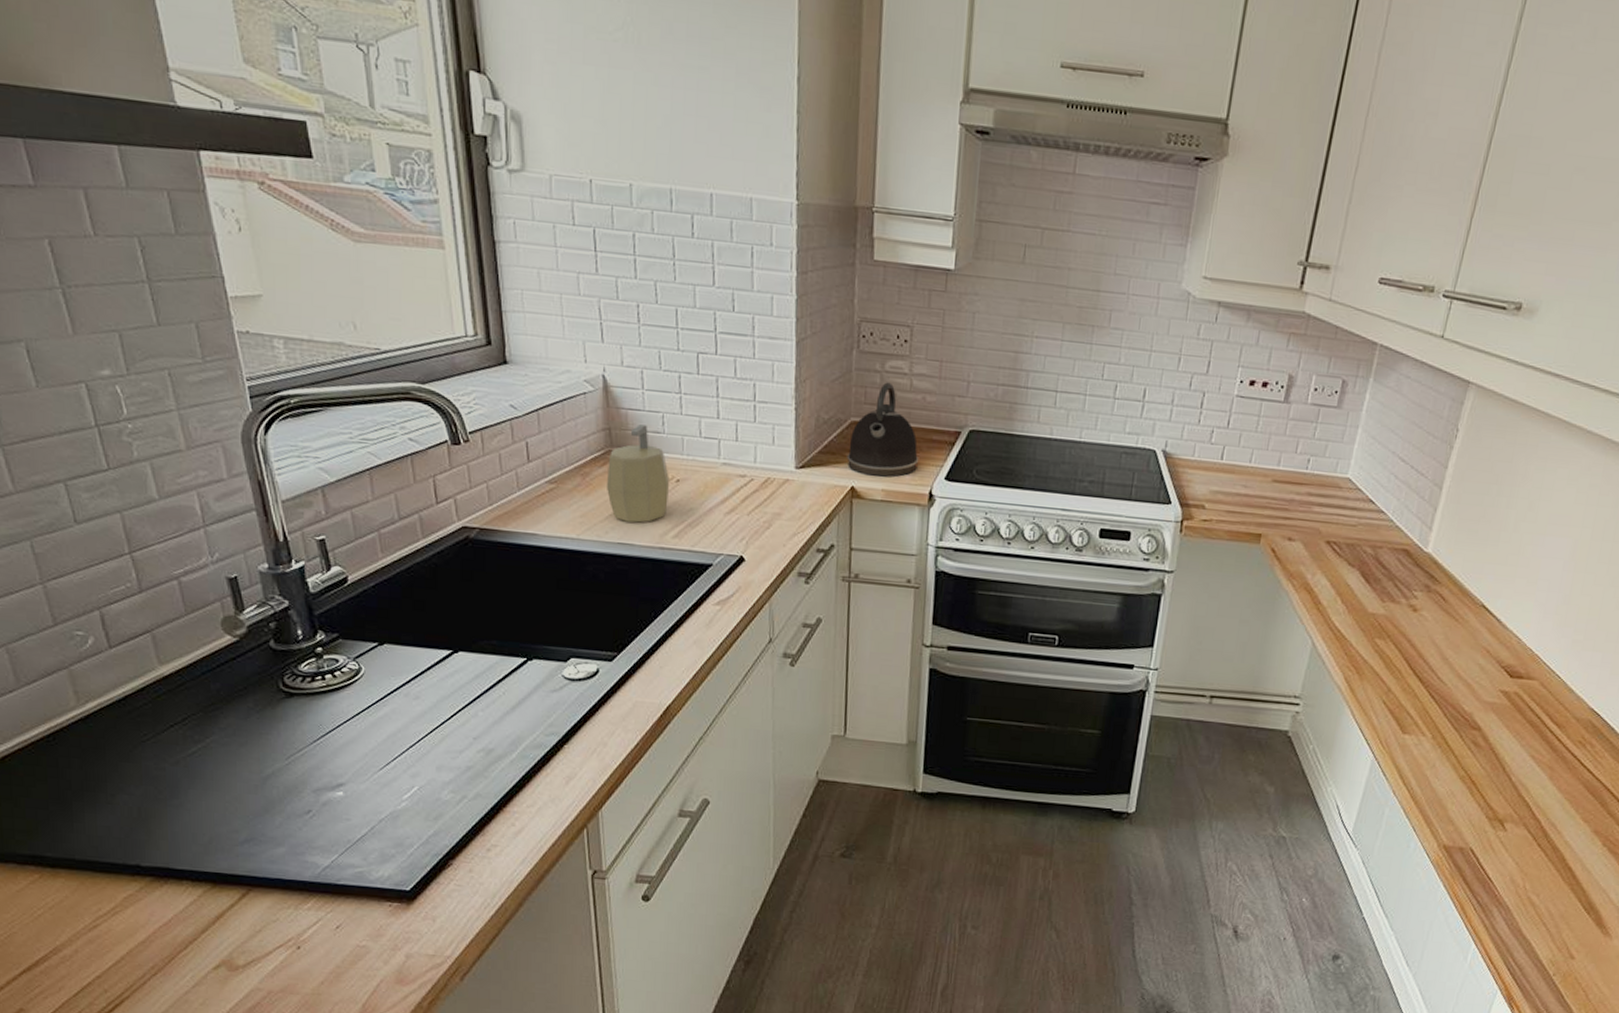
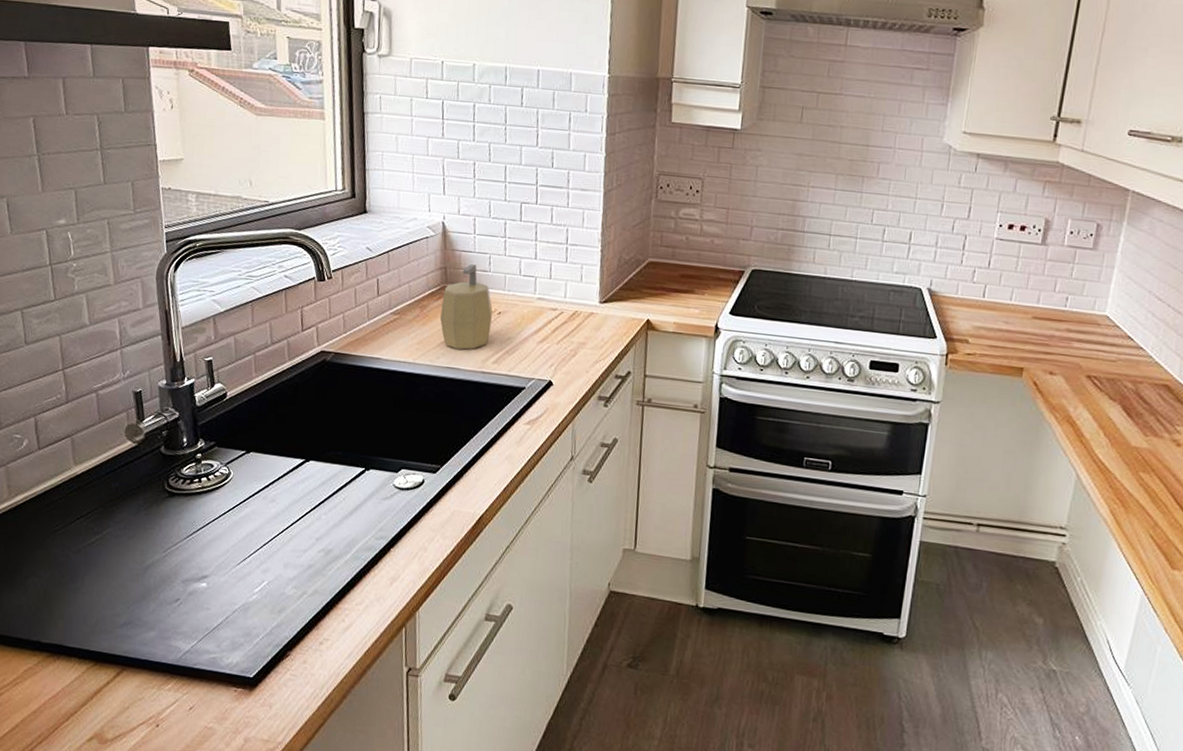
kettle: present [847,382,919,477] -> none [644,227,707,311]

